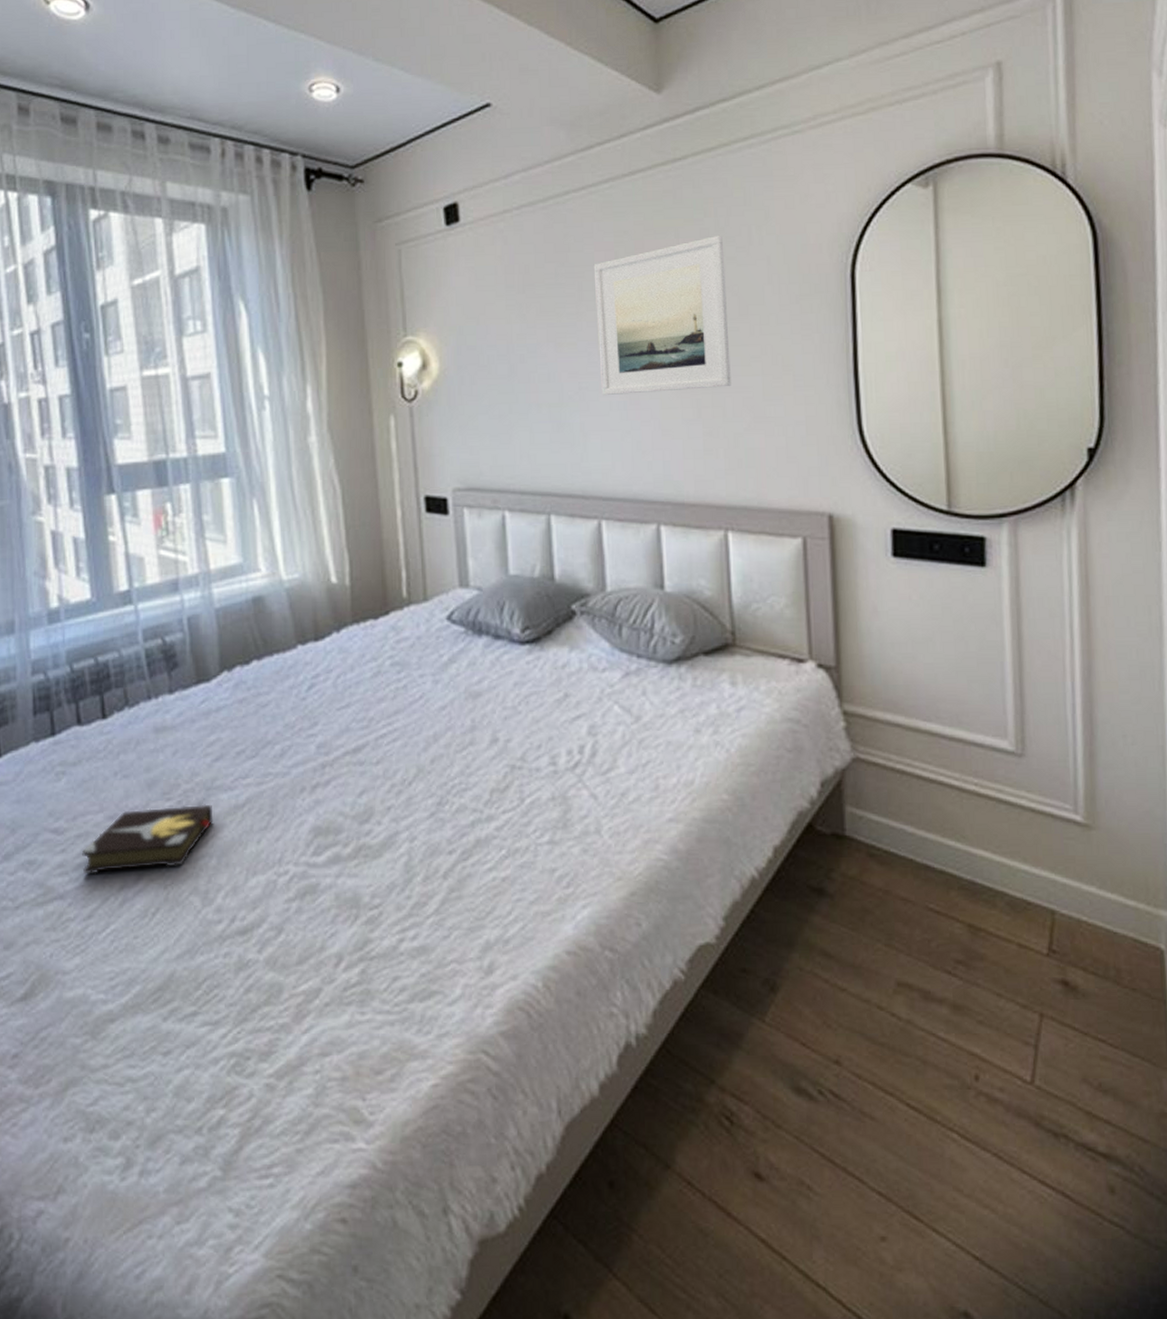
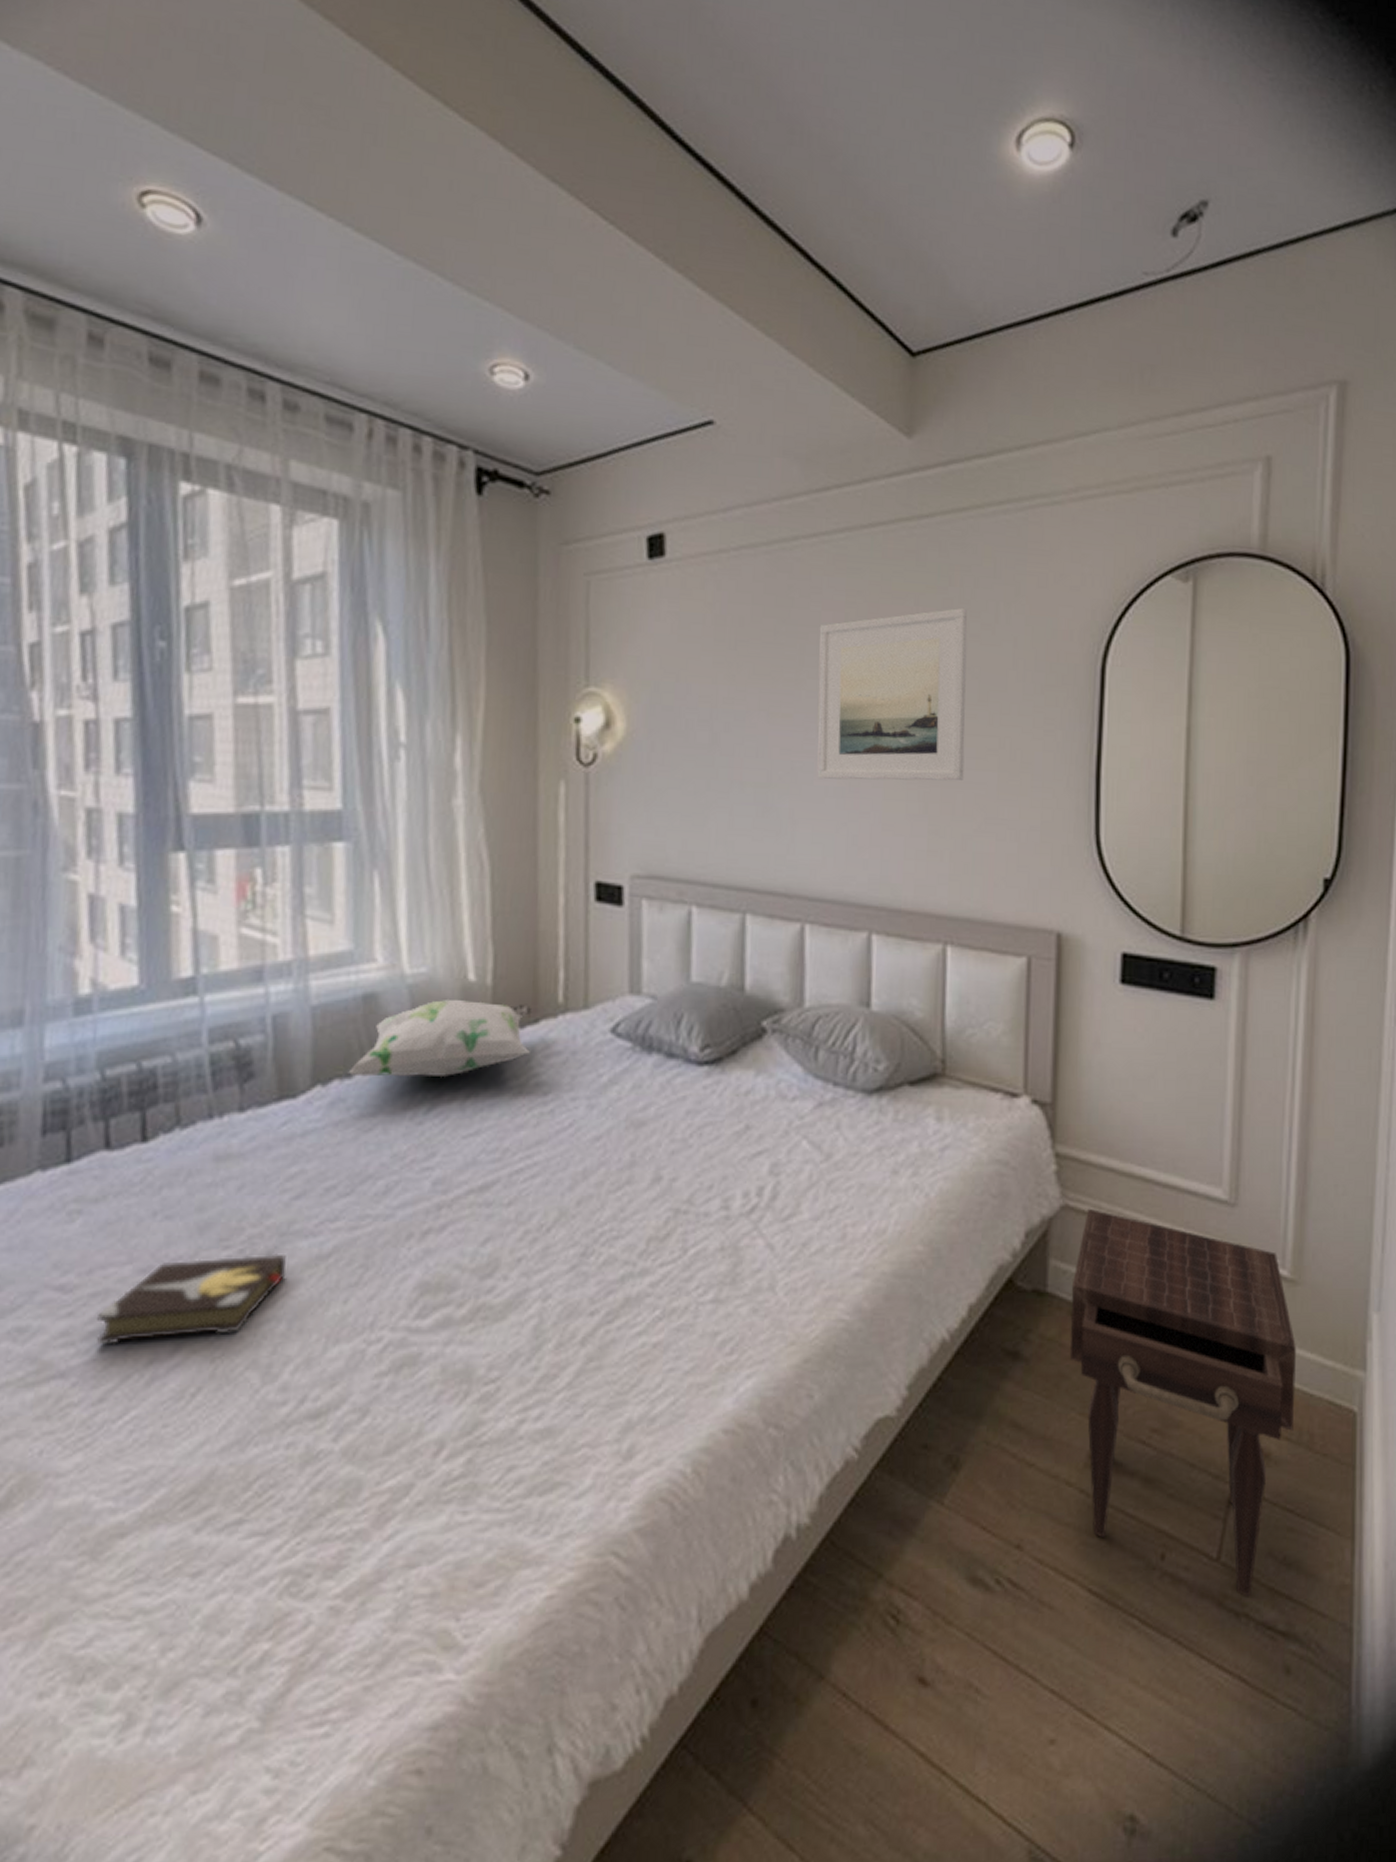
decorative pillow: none [247,598,384,663] -> present [349,999,533,1078]
nightstand: none [868,760,1099,1119] -> present [1069,1208,1296,1597]

